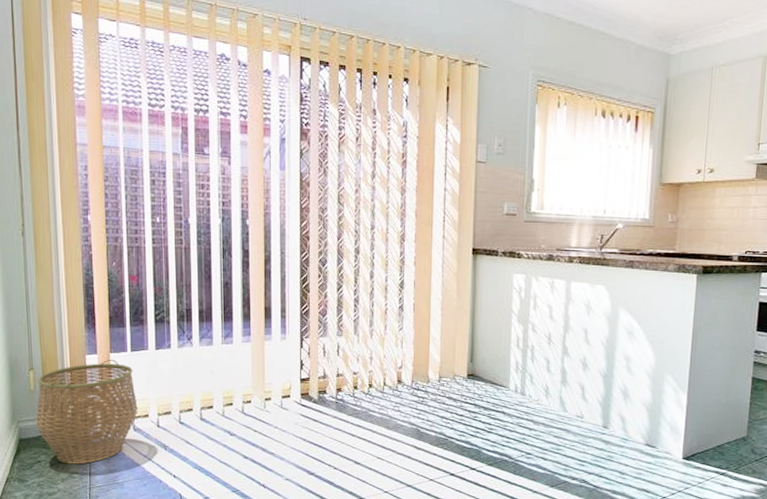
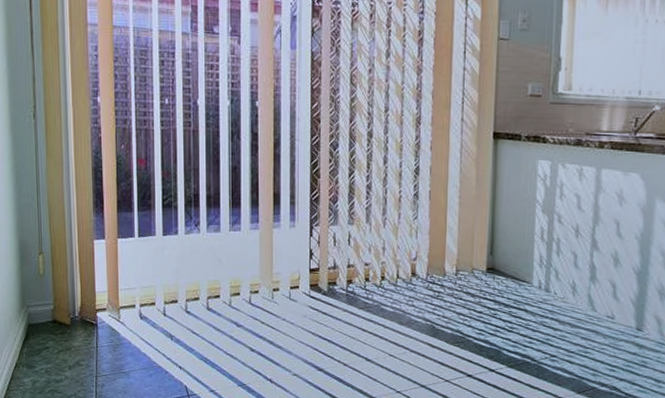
basket: present [35,359,138,465] -> none [44,244,145,352]

